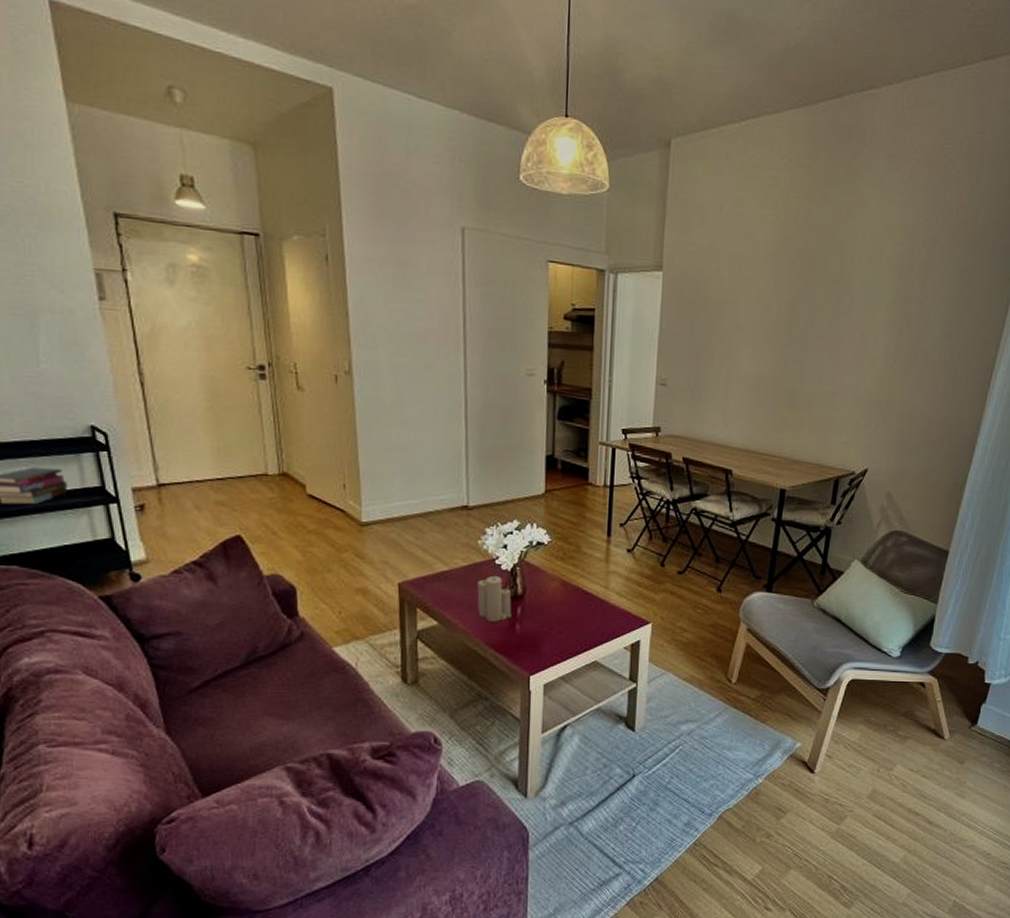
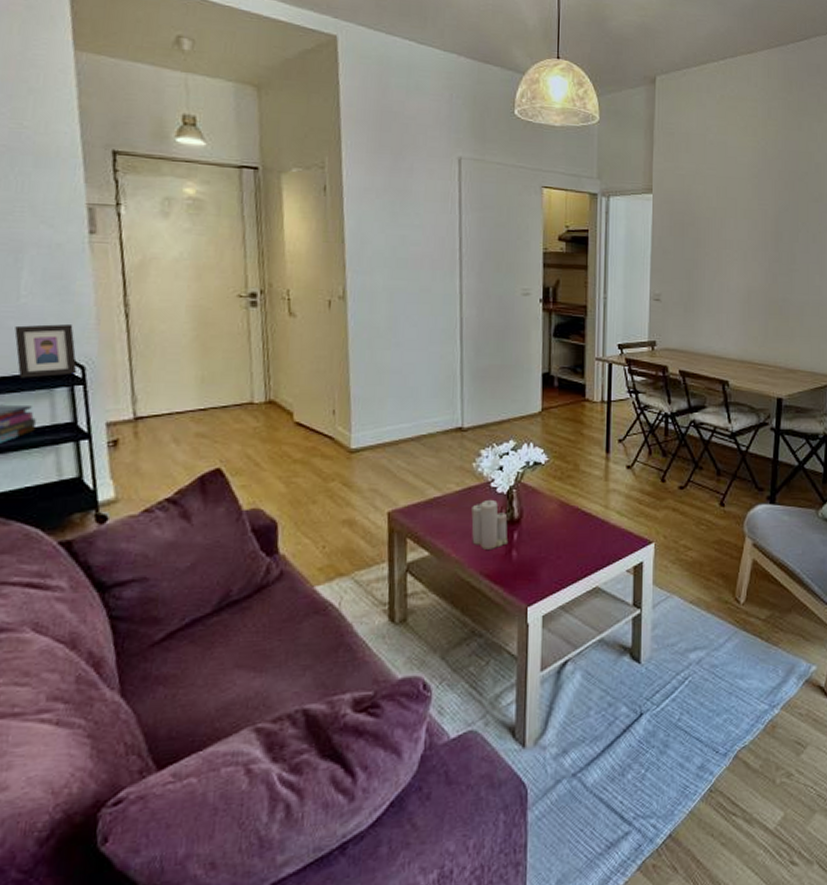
picture frame: none [39,391,101,443] -> present [15,324,77,378]

